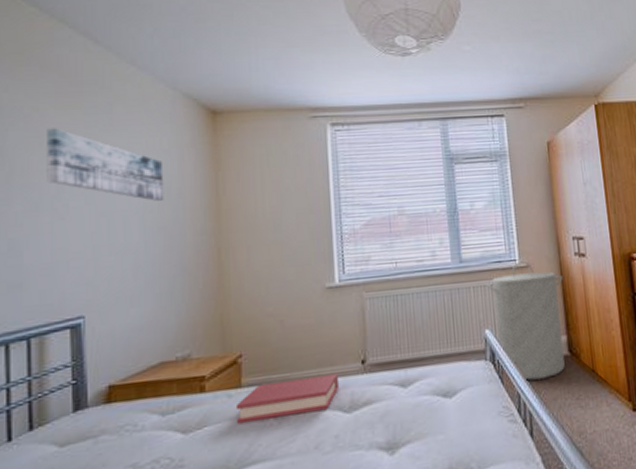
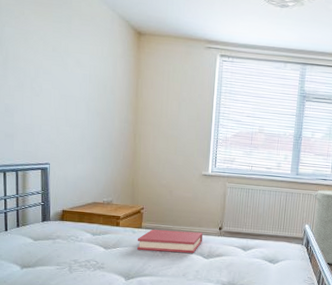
wall art: present [47,128,164,201] -> none [28,28,103,94]

